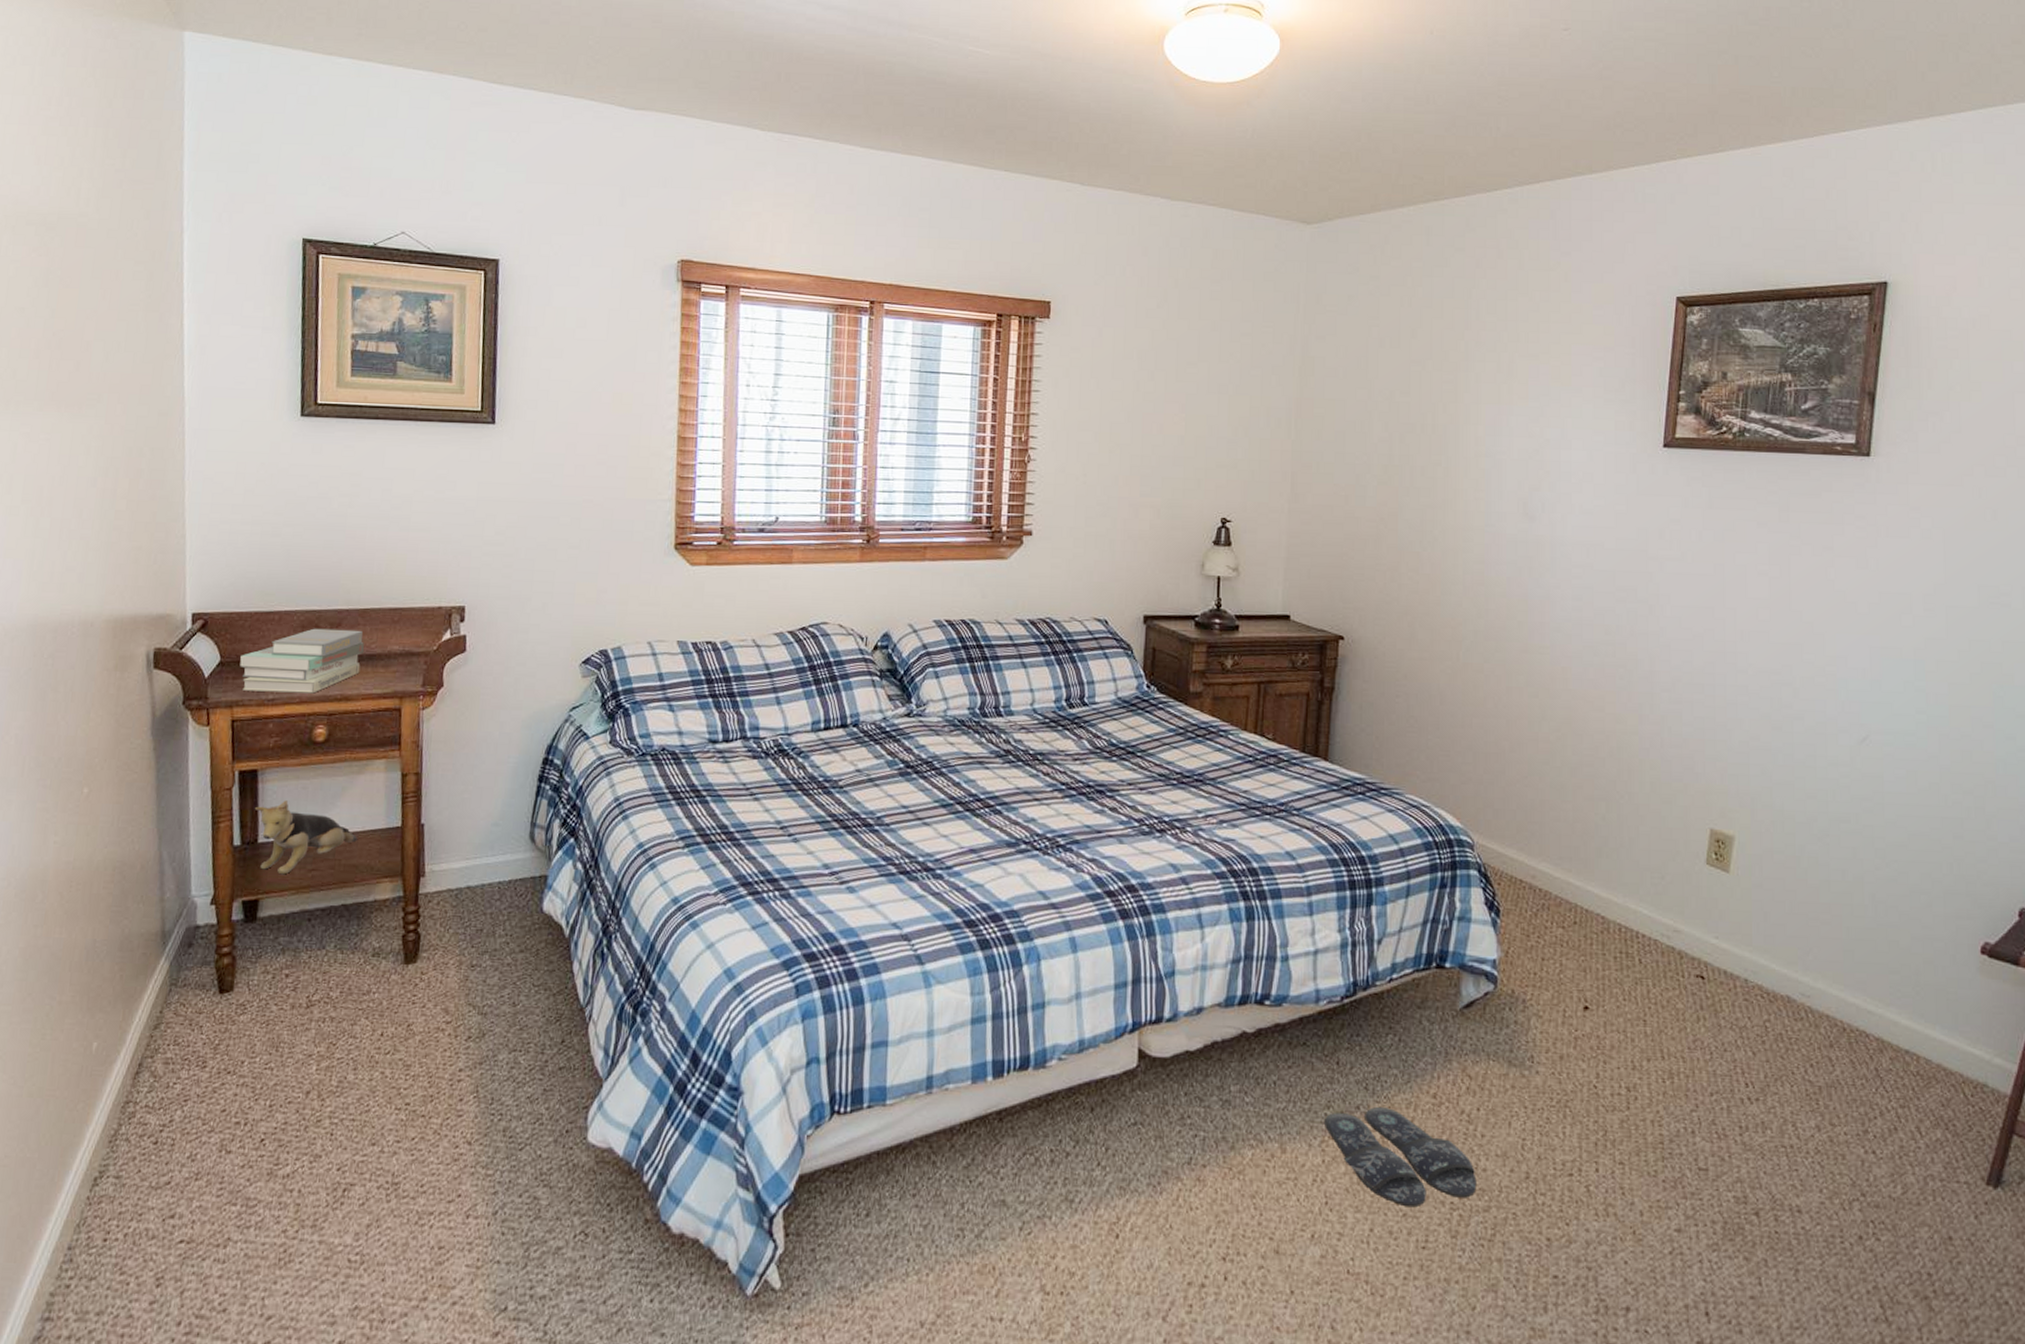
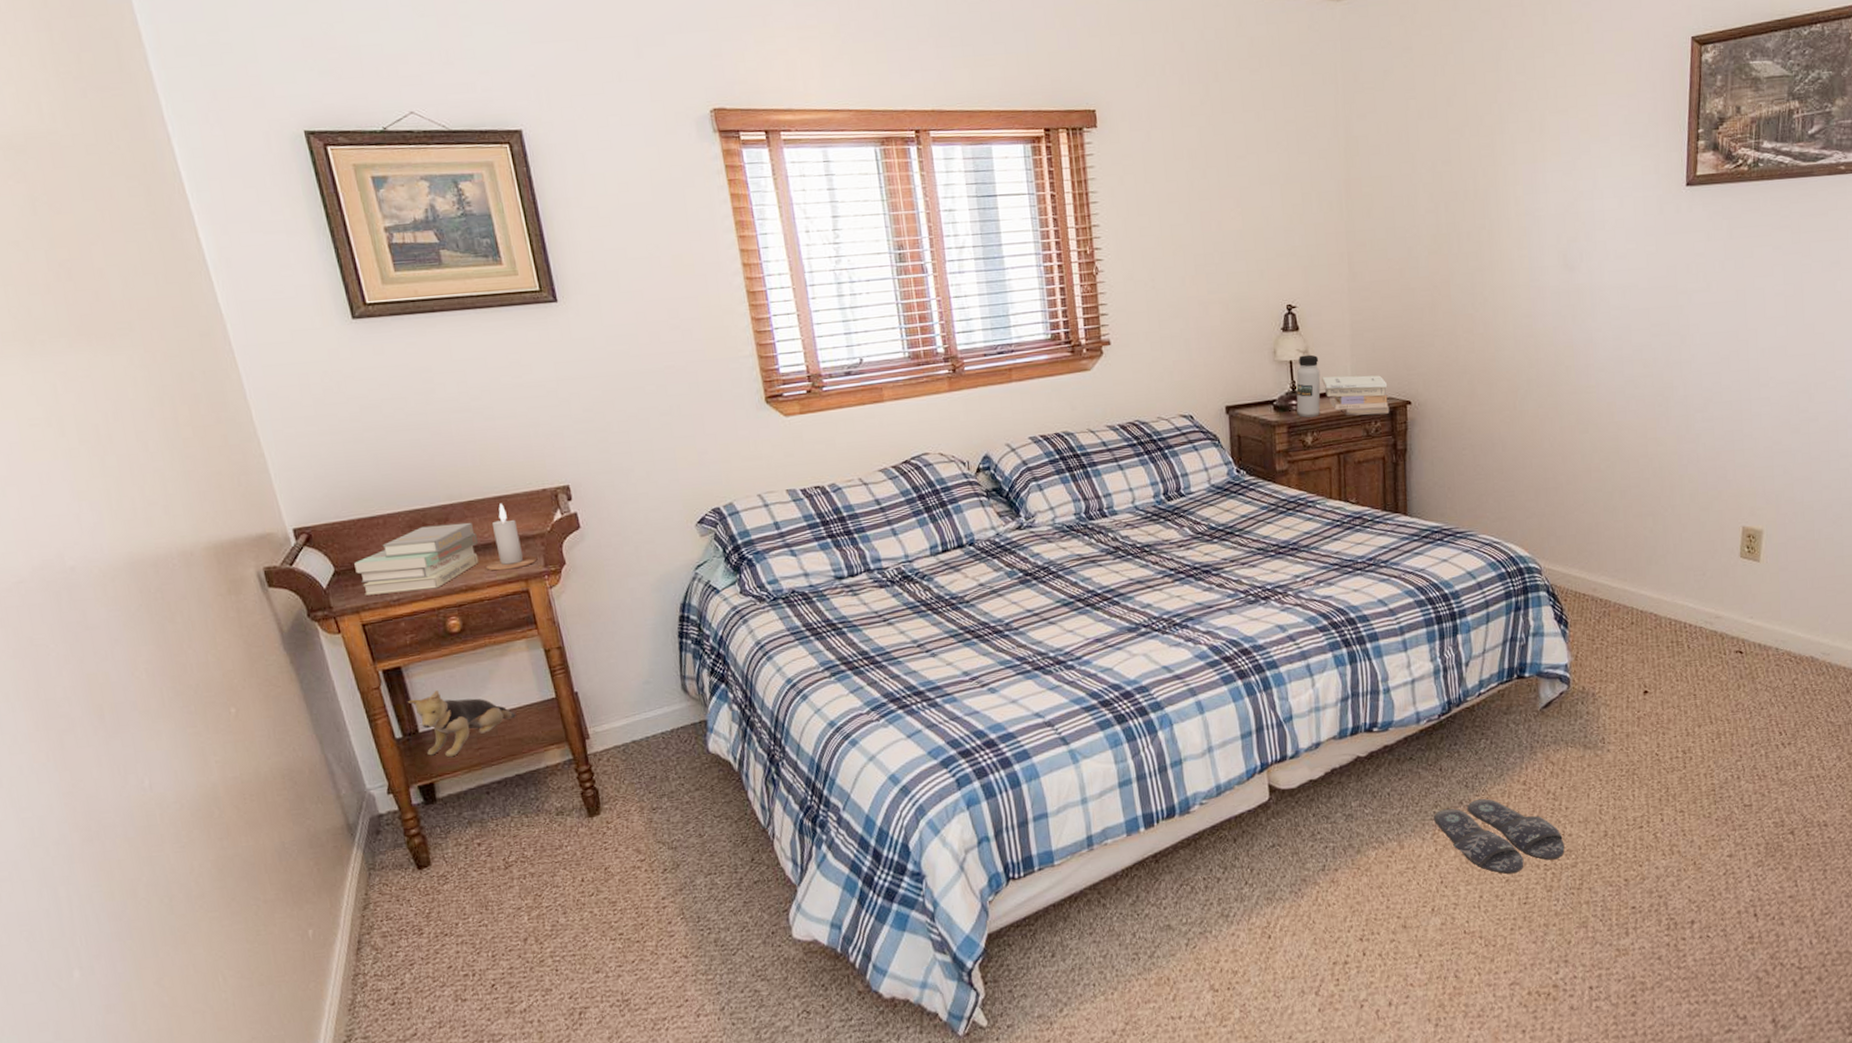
candle: none [366,615,417,685] -> present [486,503,538,571]
water bottle: none [1219,572,1249,641] -> present [1296,354,1321,418]
books: none [1250,597,1320,647] -> present [1322,375,1390,416]

